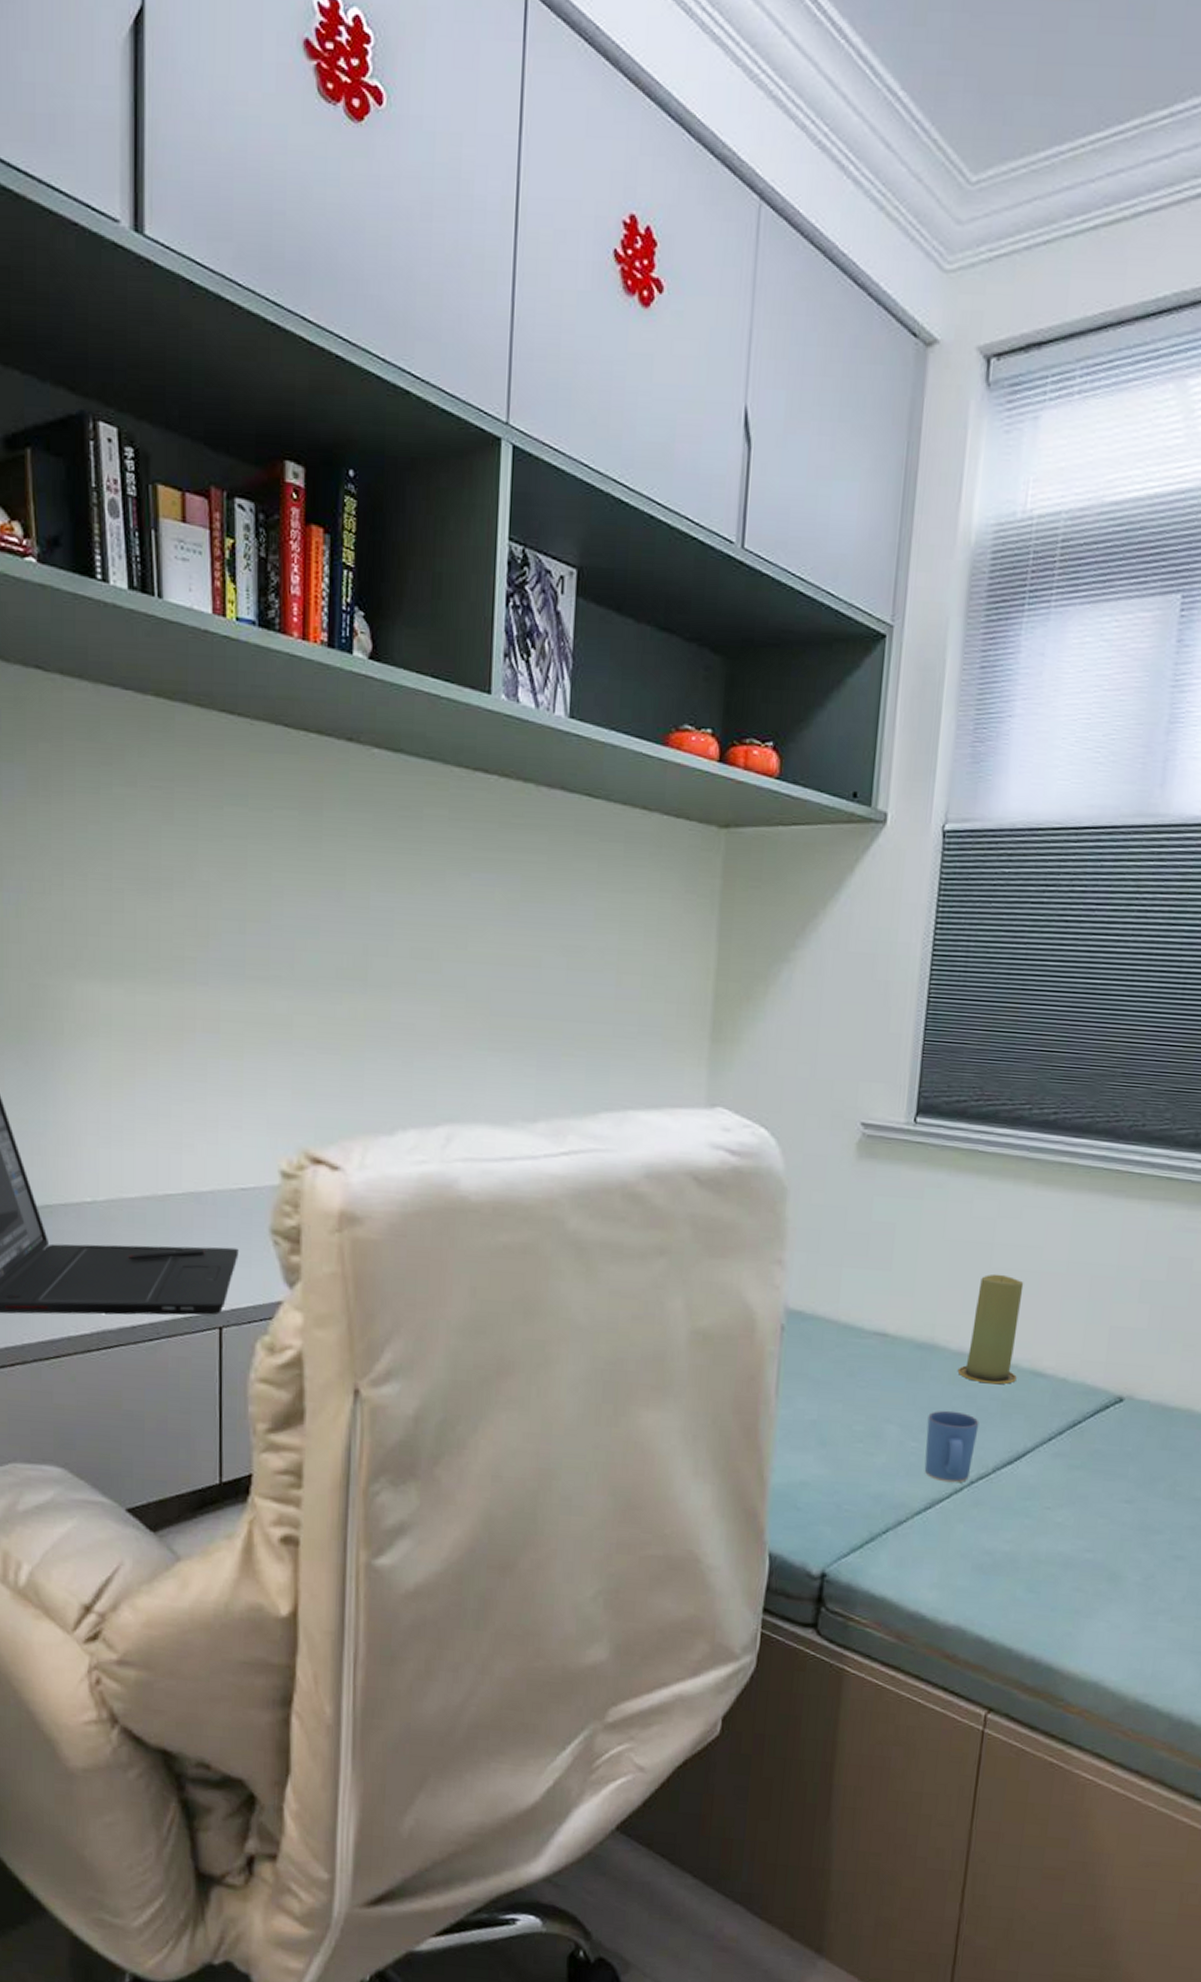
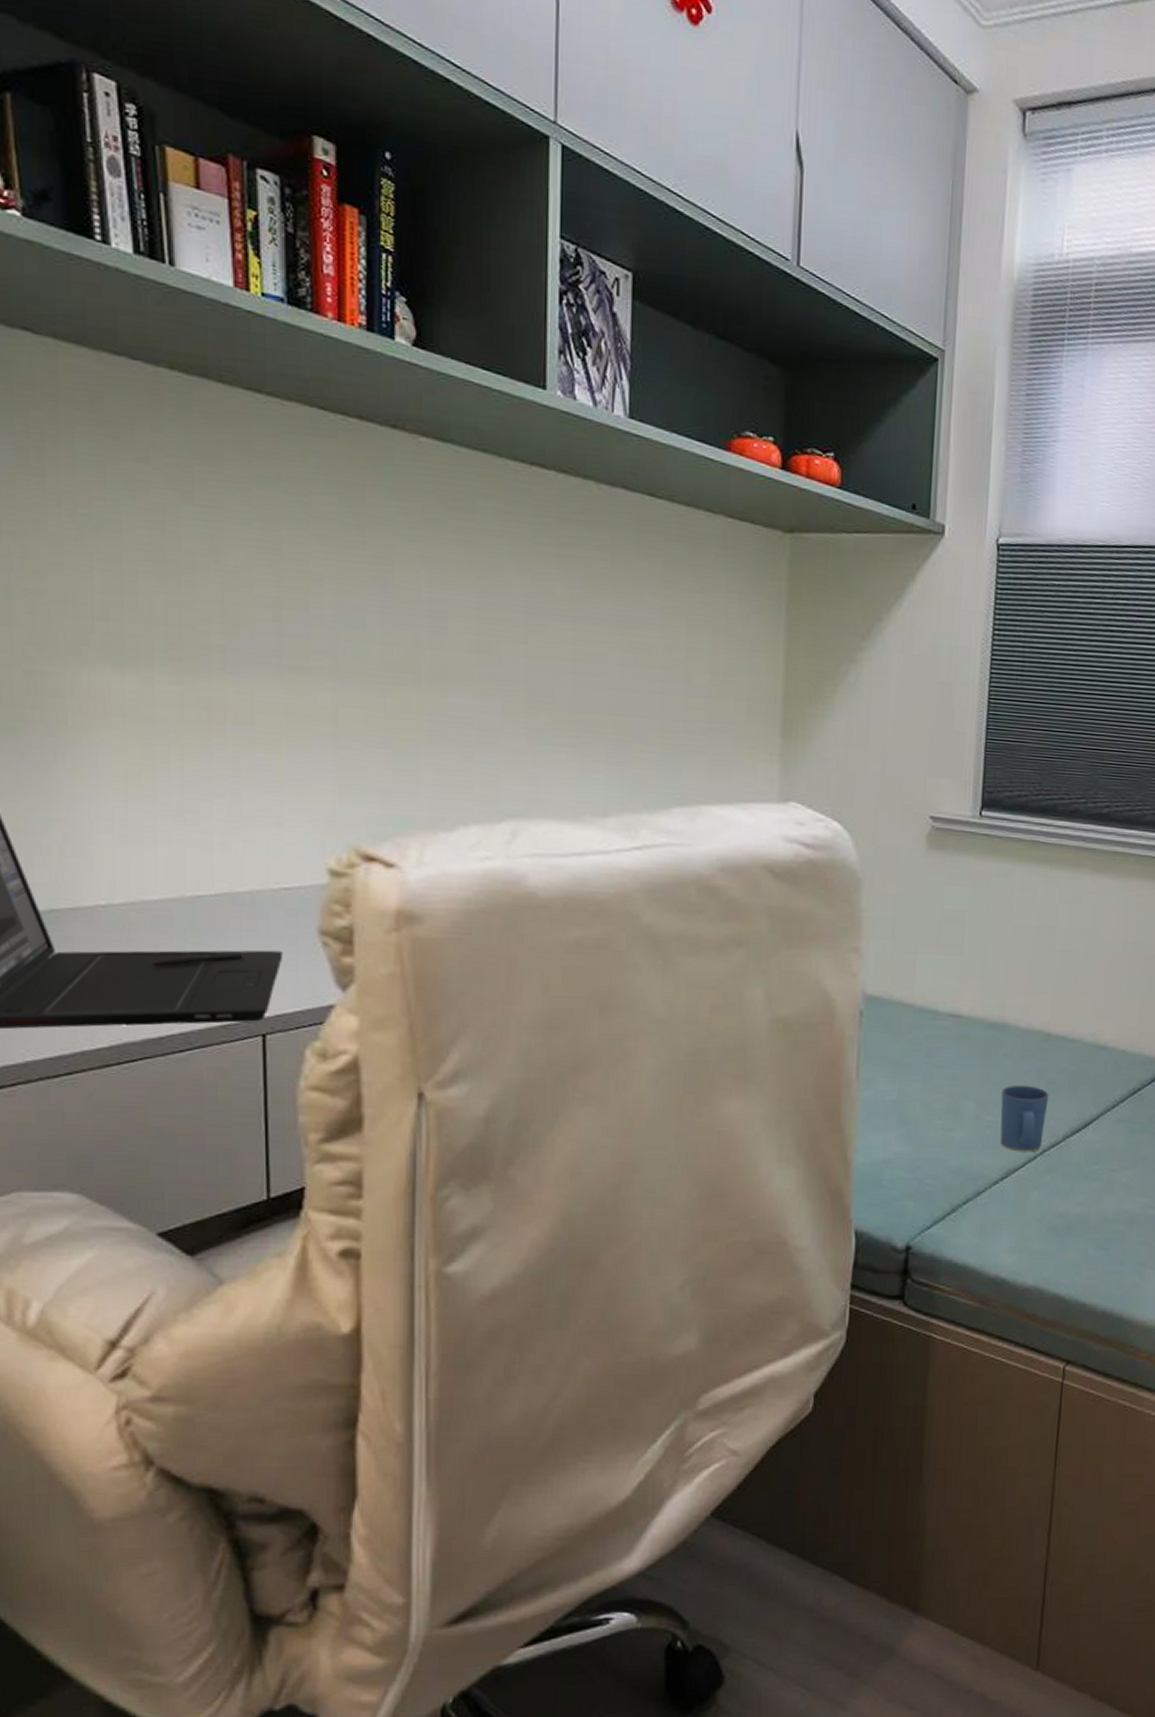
candle: present [957,1273,1024,1385] -> none [1027,955,1085,1059]

